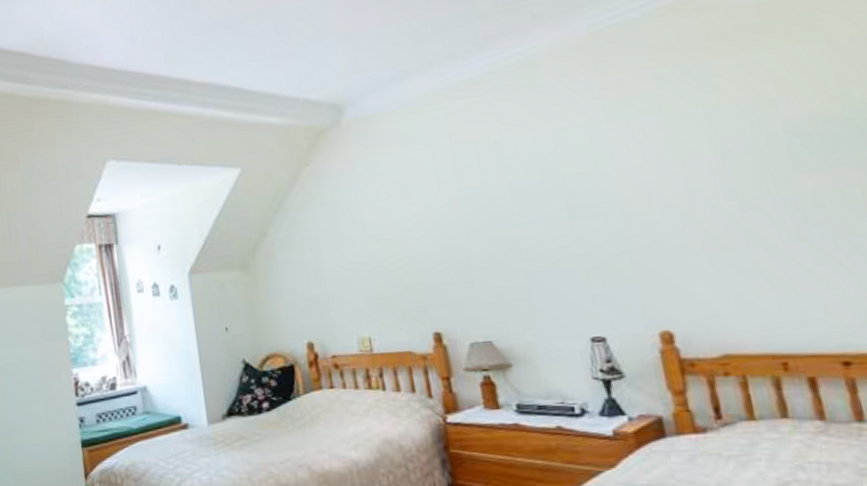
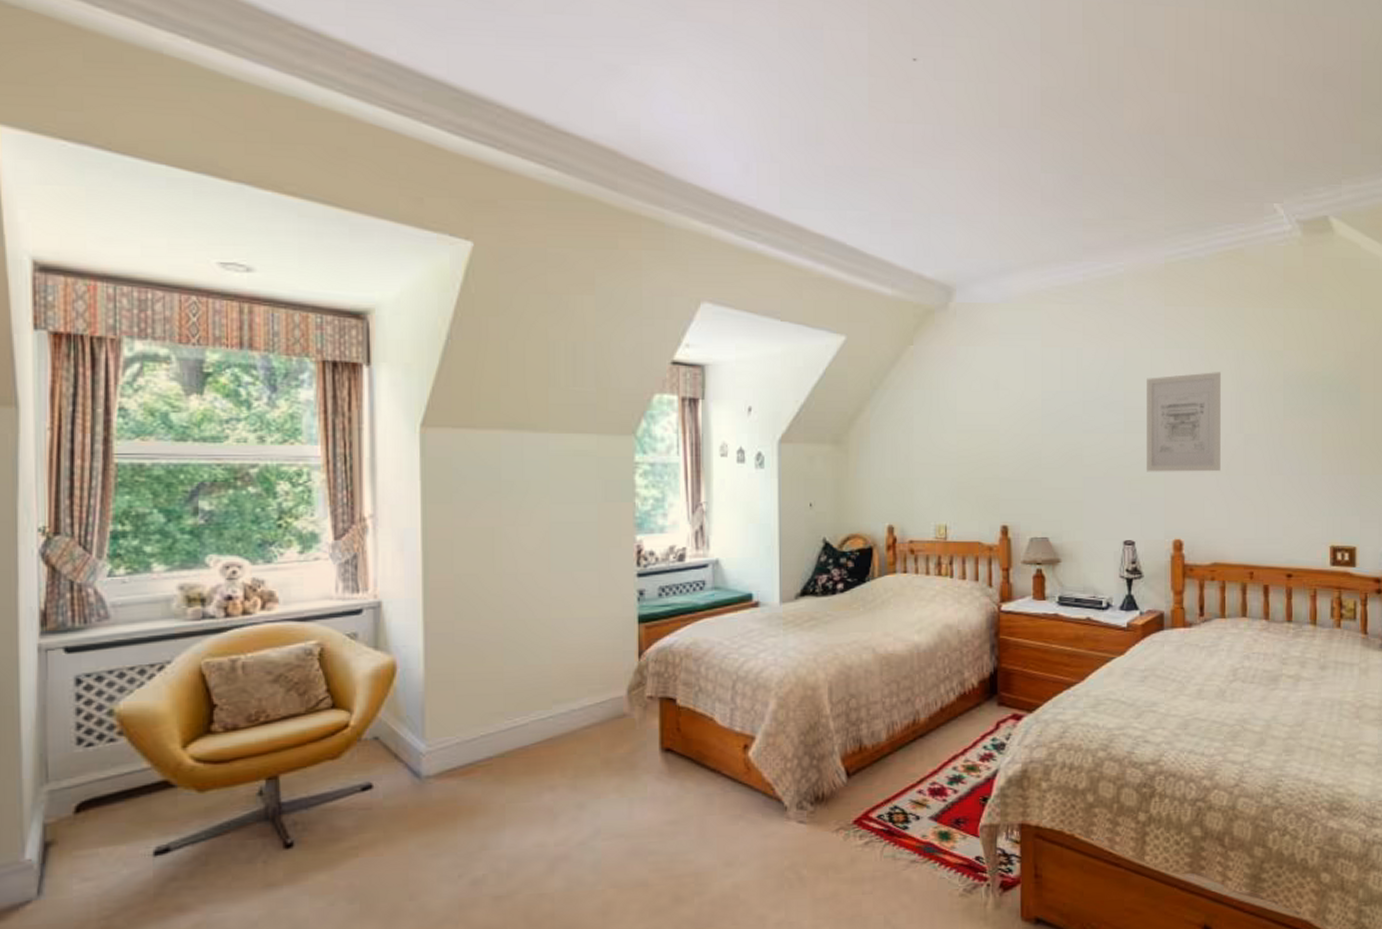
wall art: none [588,136,712,259] -> present [1147,372,1221,472]

